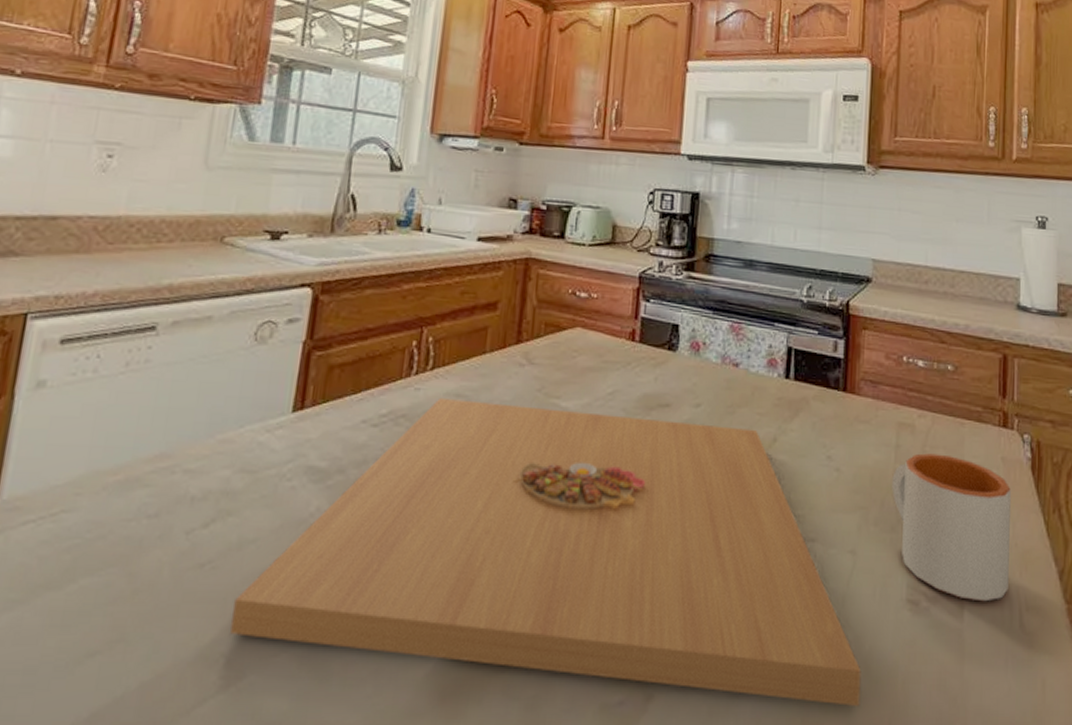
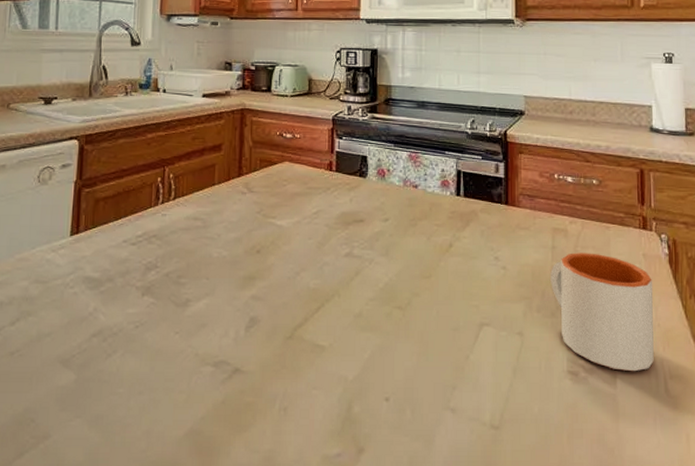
platter: present [230,397,861,707] -> none [37,220,533,458]

